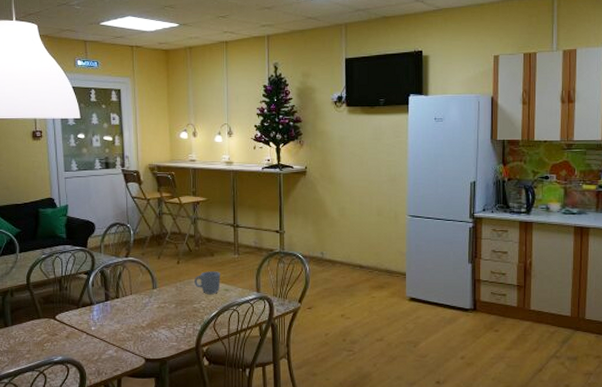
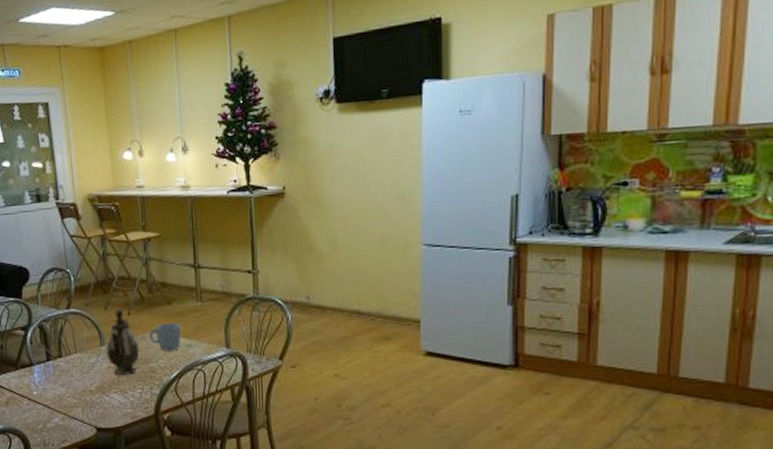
teapot: none [157,259,186,313] -> present [106,309,140,375]

